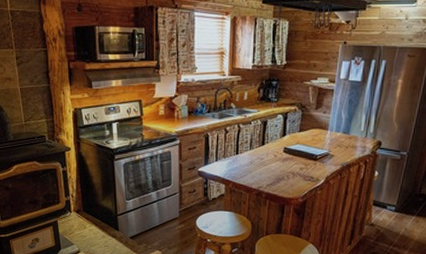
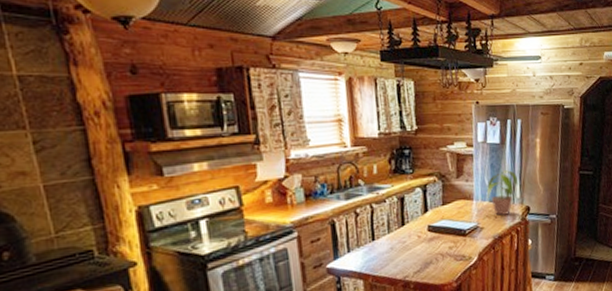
potted plant: none [340,107,373,147] -> present [486,170,518,216]

